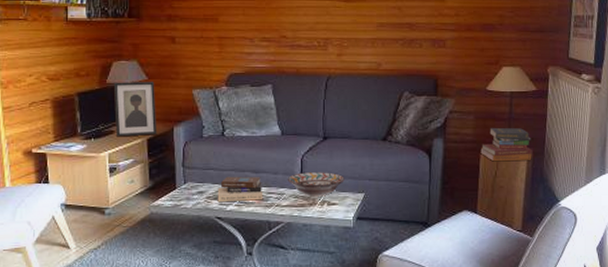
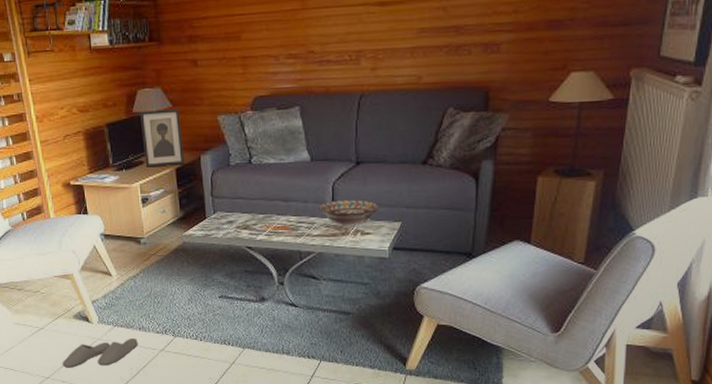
books: present [217,176,263,203] -> none [247,205,294,232]
books: present [480,127,532,162] -> none [538,145,603,186]

